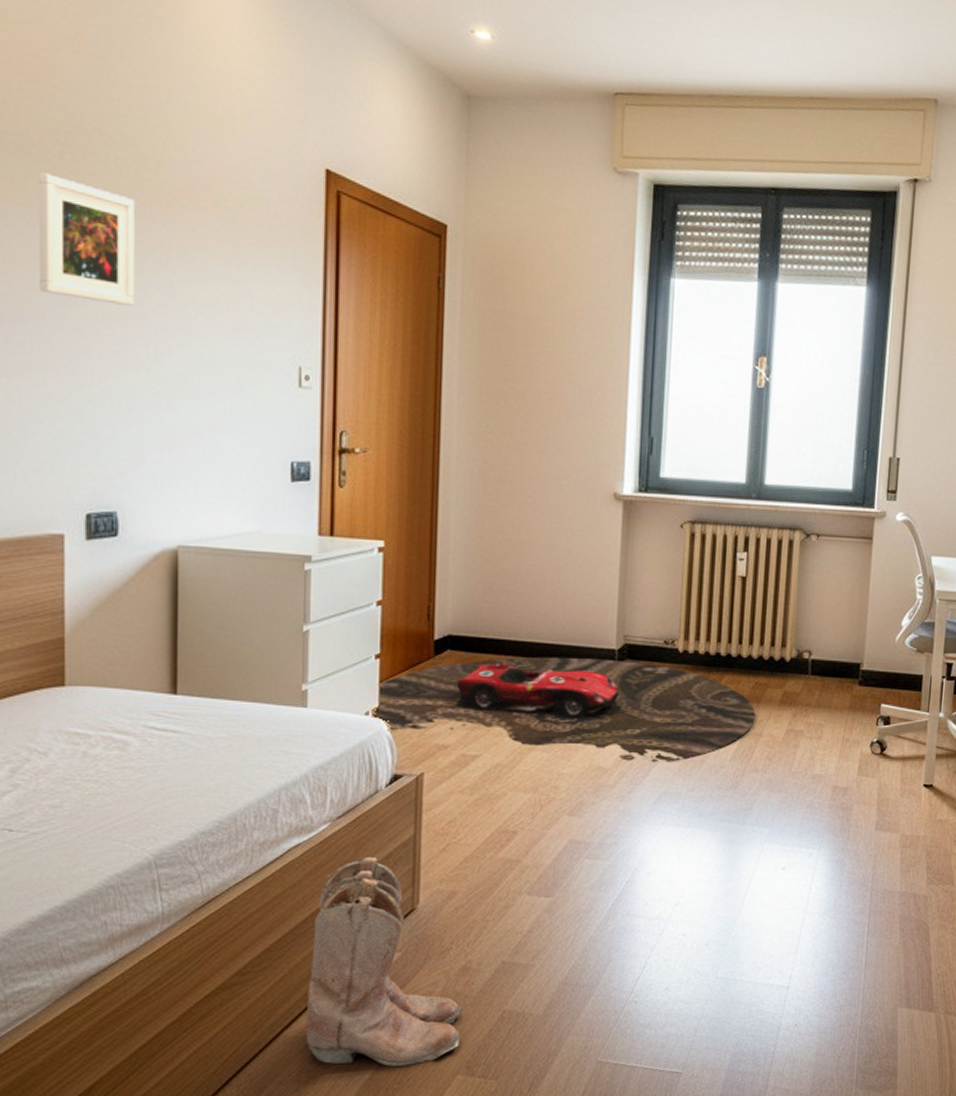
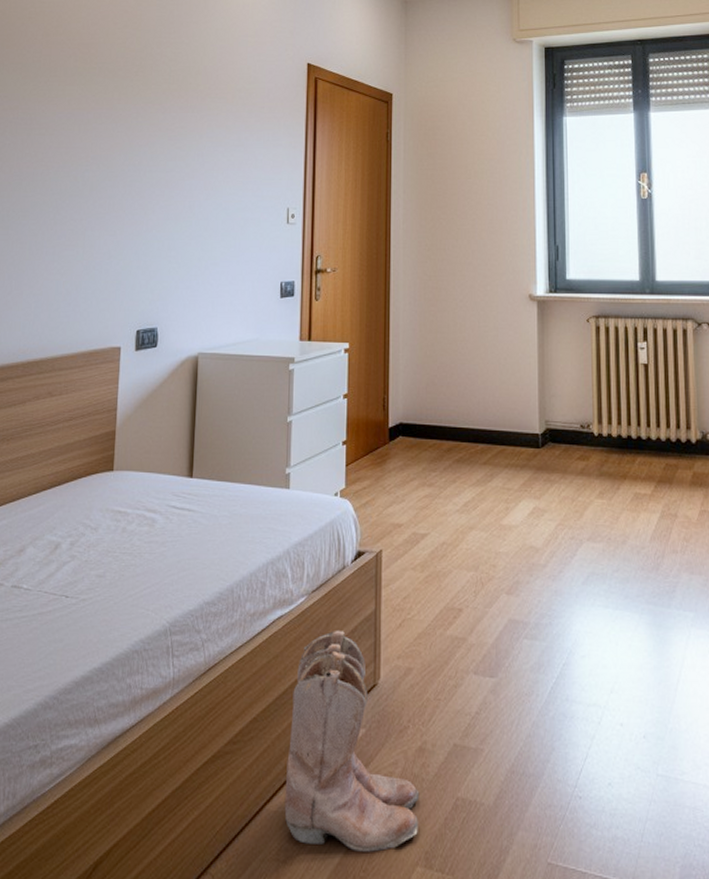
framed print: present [40,173,136,306] -> none [117,86,181,172]
area rug: present [373,656,756,763] -> none [341,441,669,543]

